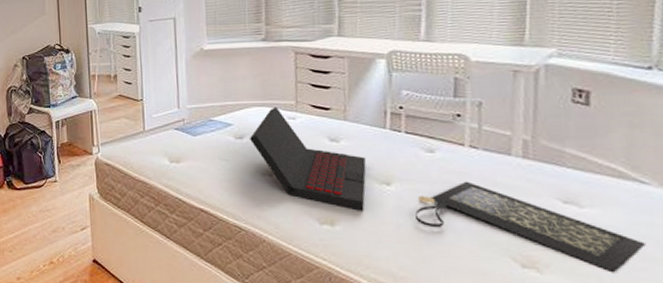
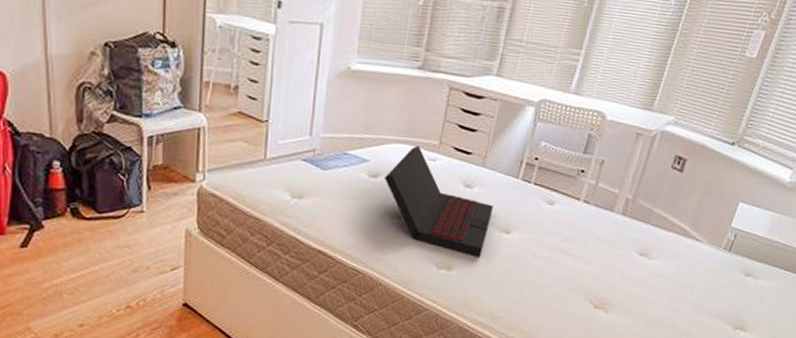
clutch bag: present [414,181,646,273] -> none [522,232,684,312]

